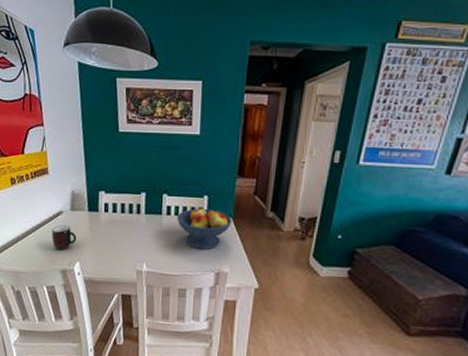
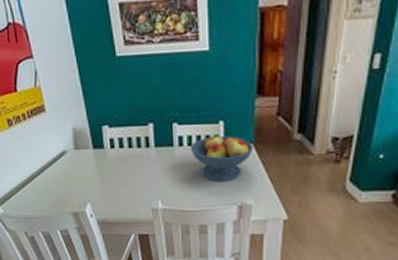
mug: present [51,225,77,251] -> none [57,166,85,192]

